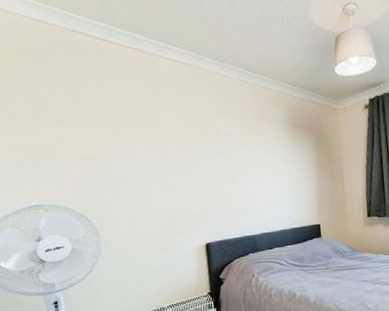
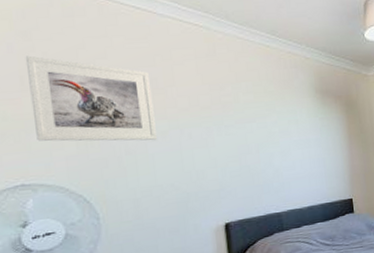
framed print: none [35,91,147,169] -> present [25,55,157,142]

